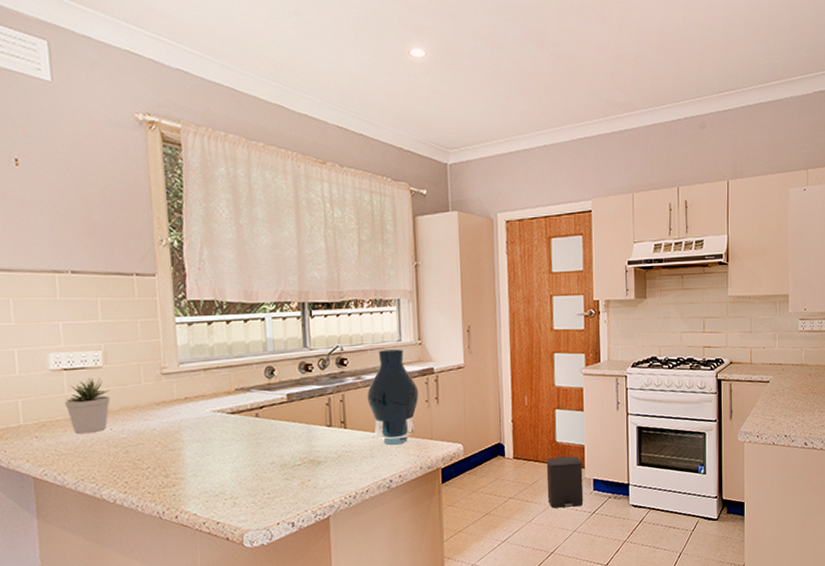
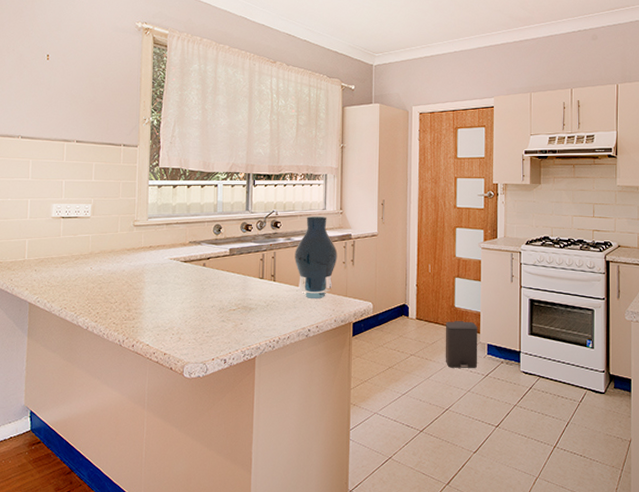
potted plant: present [65,377,110,434] -> none [59,225,93,271]

